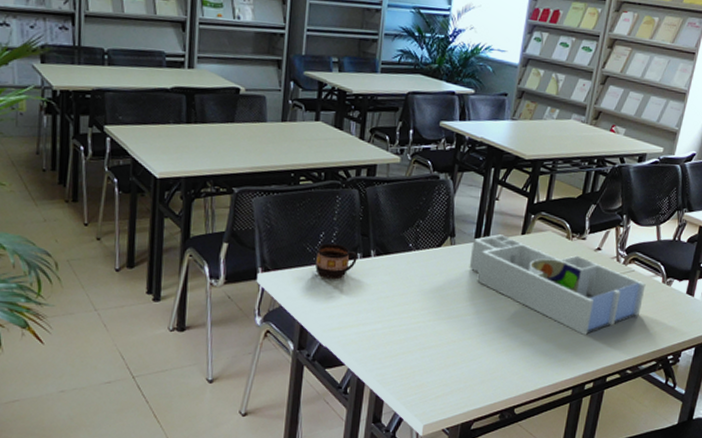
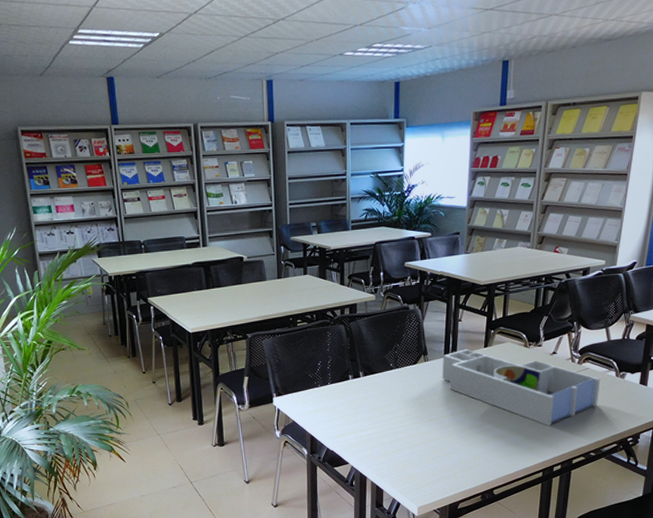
cup: present [315,243,357,279] -> none [317,369,349,397]

